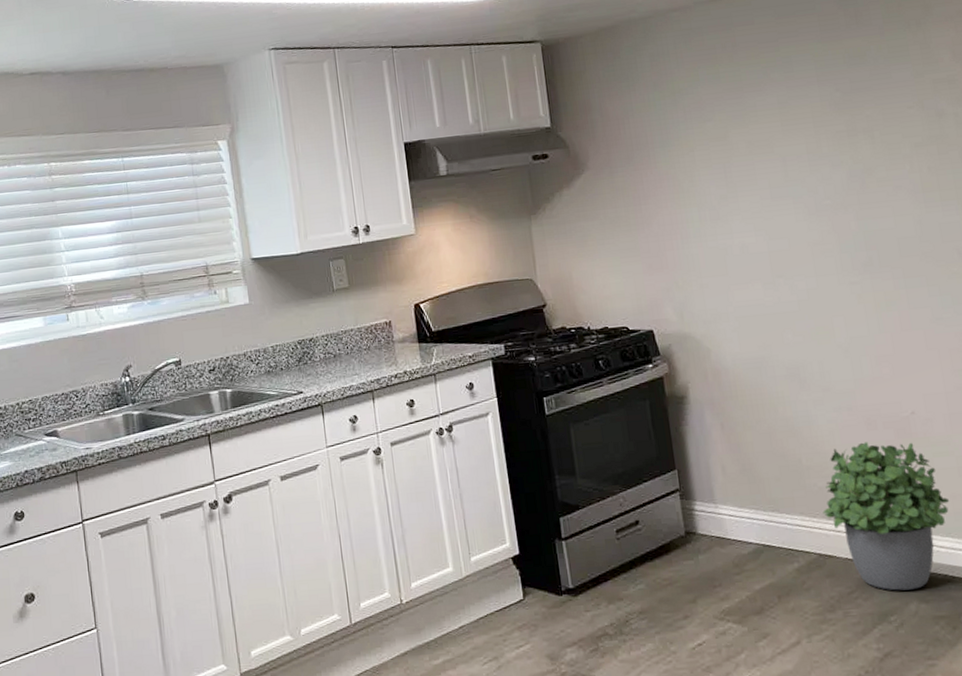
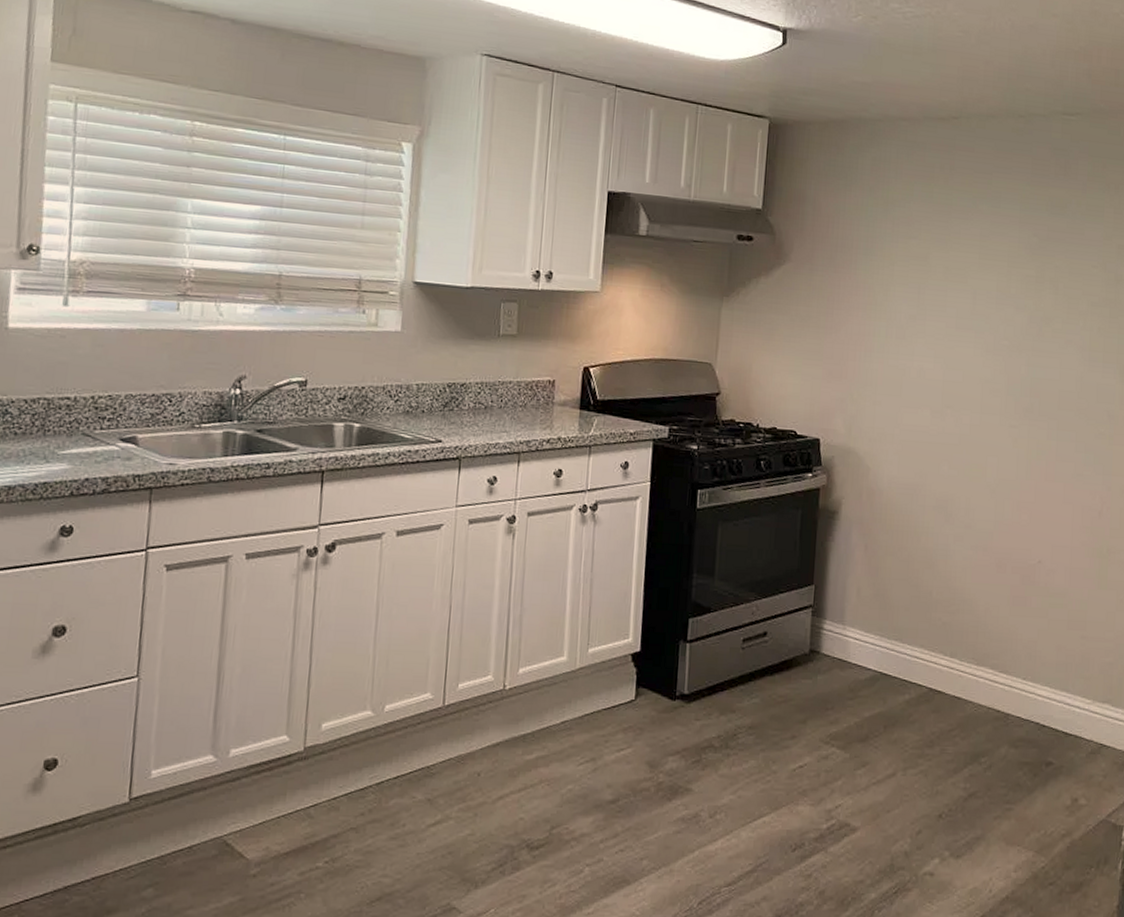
potted plant: present [823,442,950,591] -> none [941,583,1055,734]

